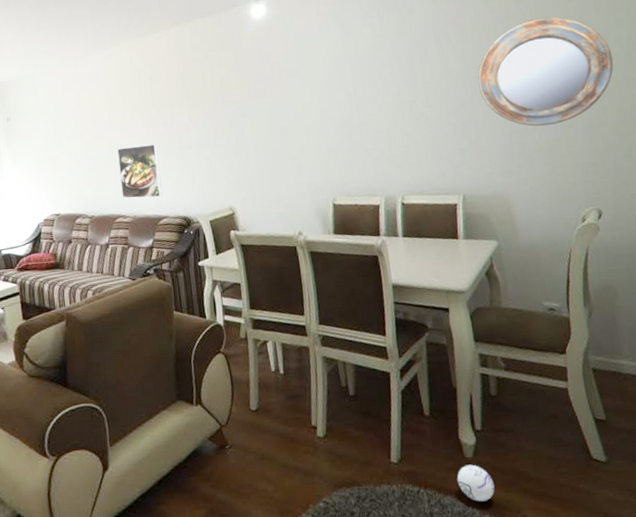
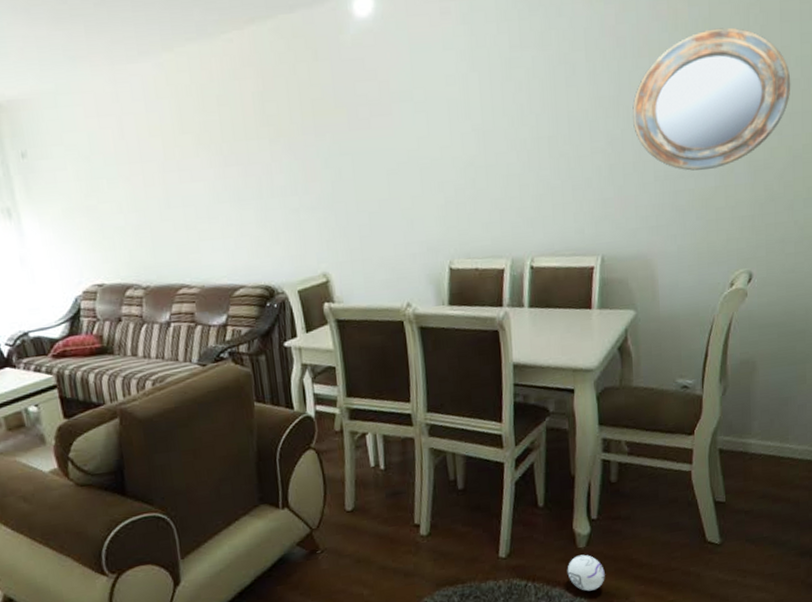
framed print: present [116,143,163,199] -> none [175,190,238,264]

